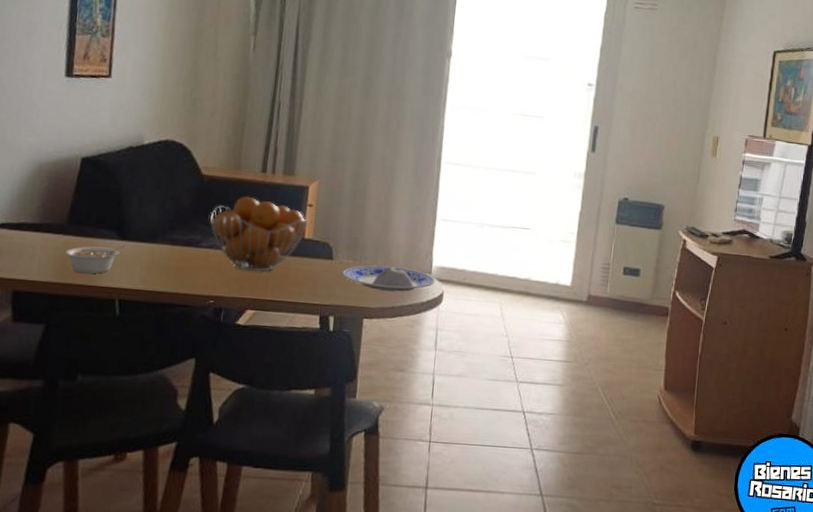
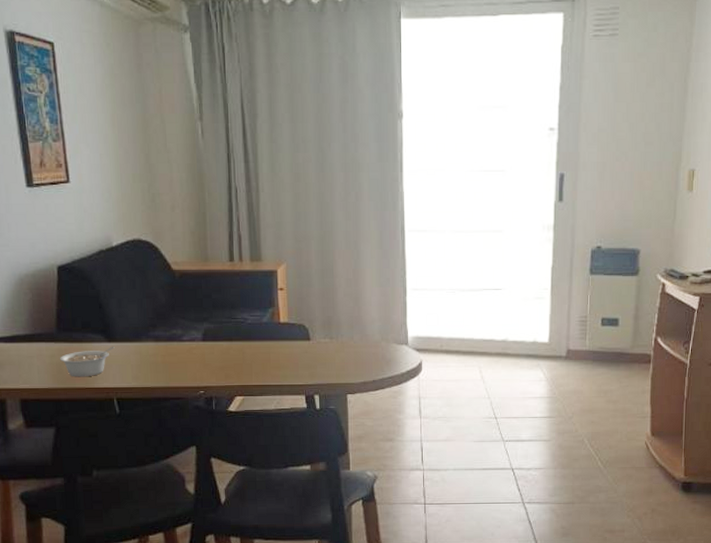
fruit basket: present [209,196,308,272] -> none [187,286,282,360]
plate: present [342,265,436,292] -> none [321,341,413,366]

